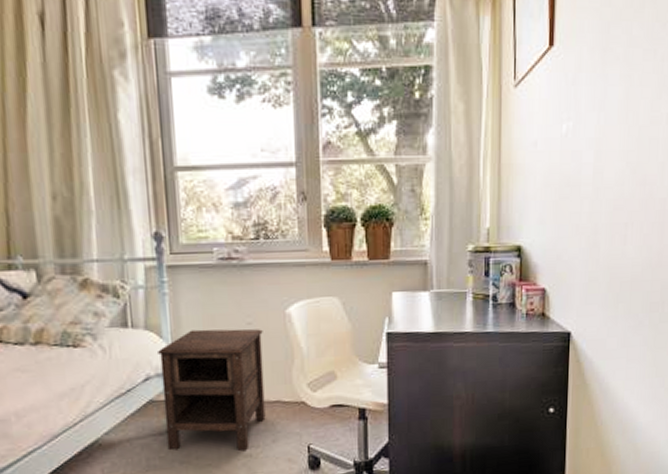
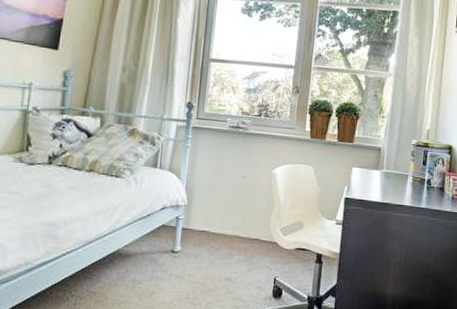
nightstand: present [158,329,266,451] -> none [169,176,254,274]

